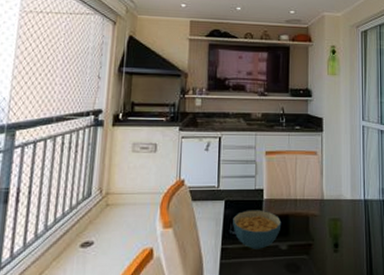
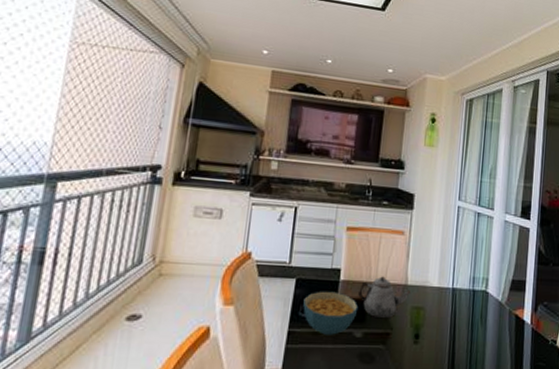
teapot: none [281,193,328,232] -> present [358,276,411,319]

